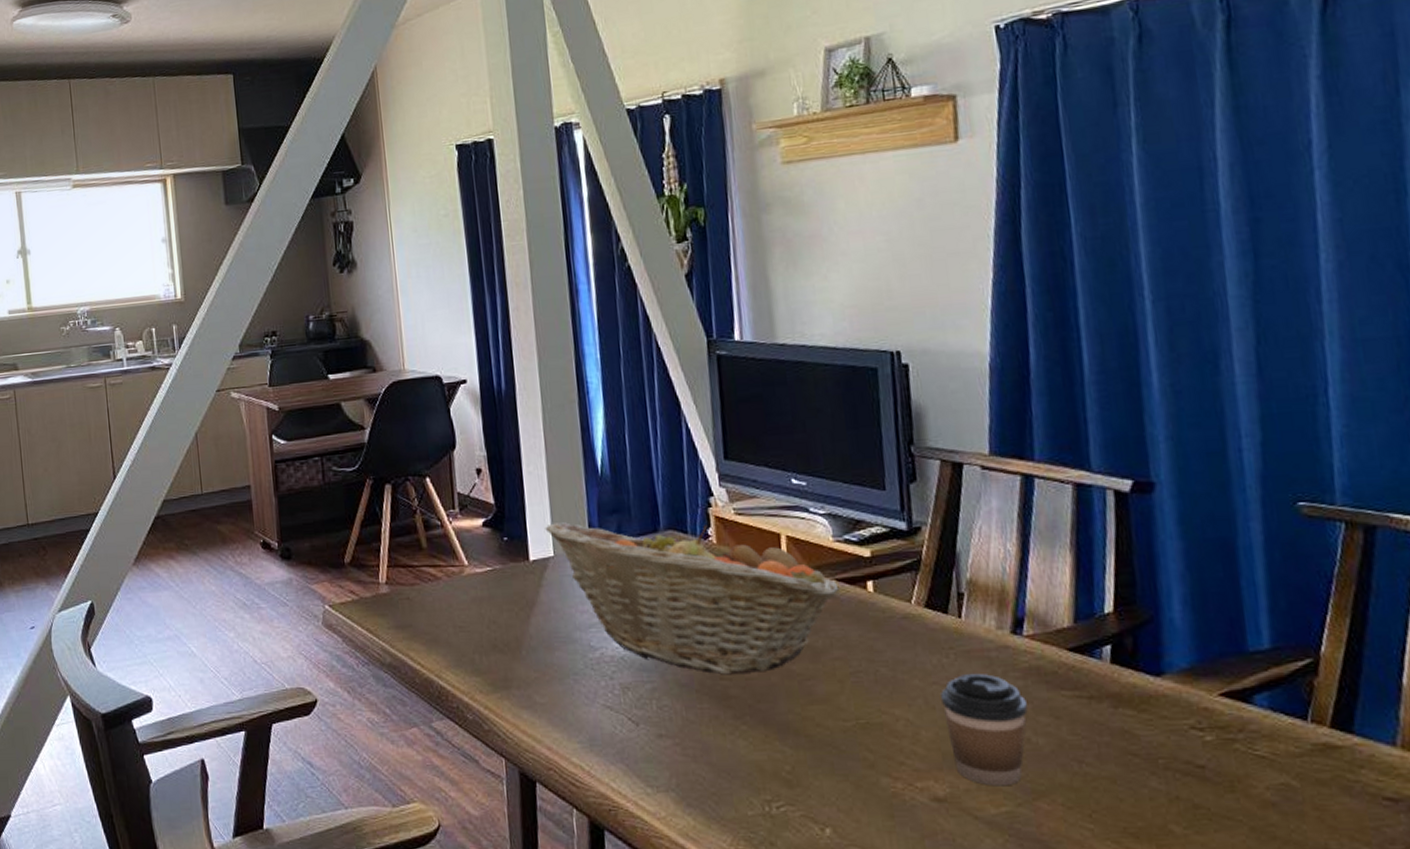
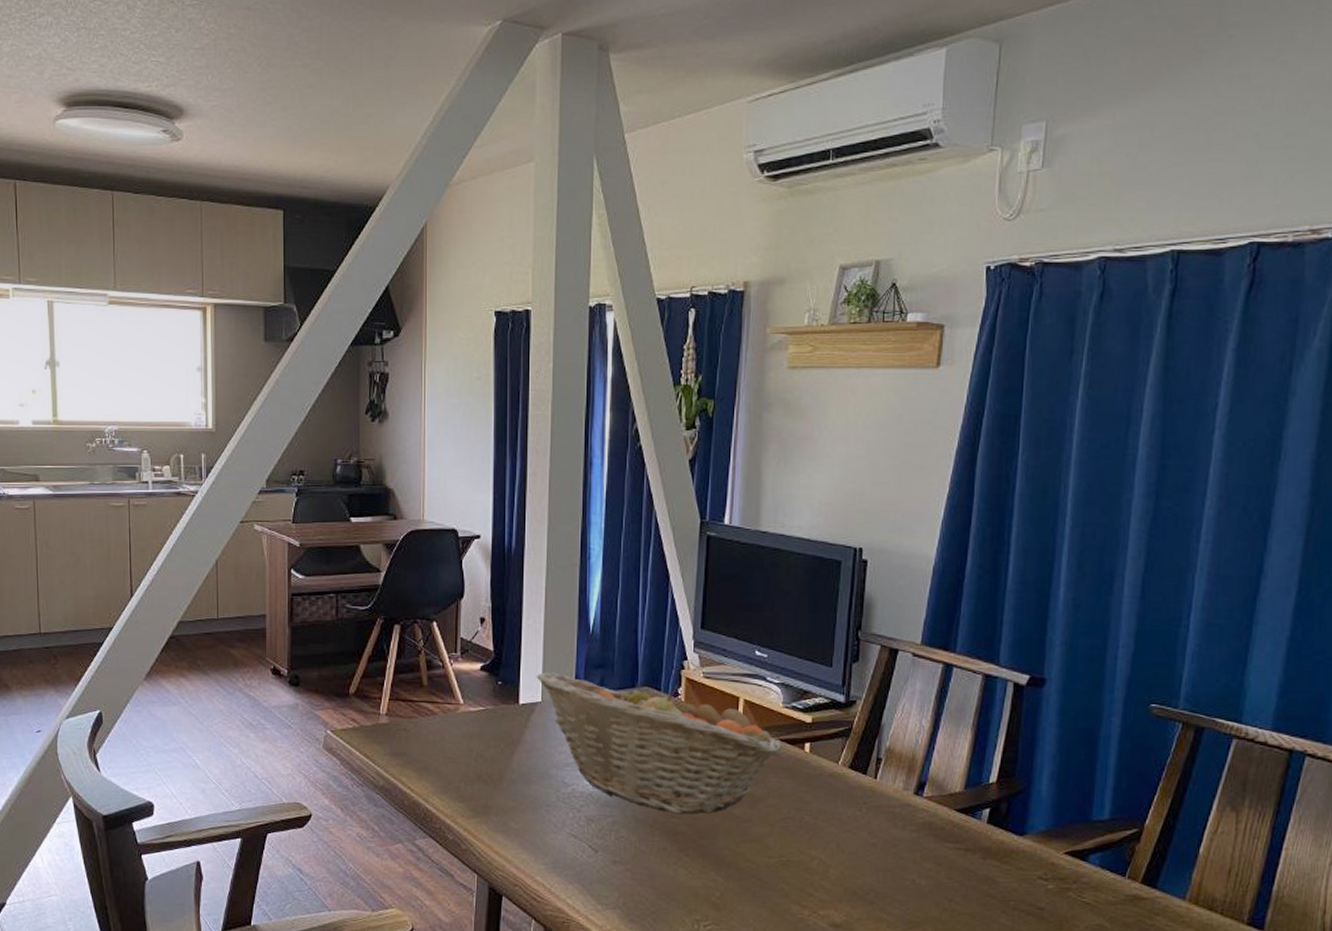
coffee cup: present [941,673,1028,787] -> none [850,824,917,917]

